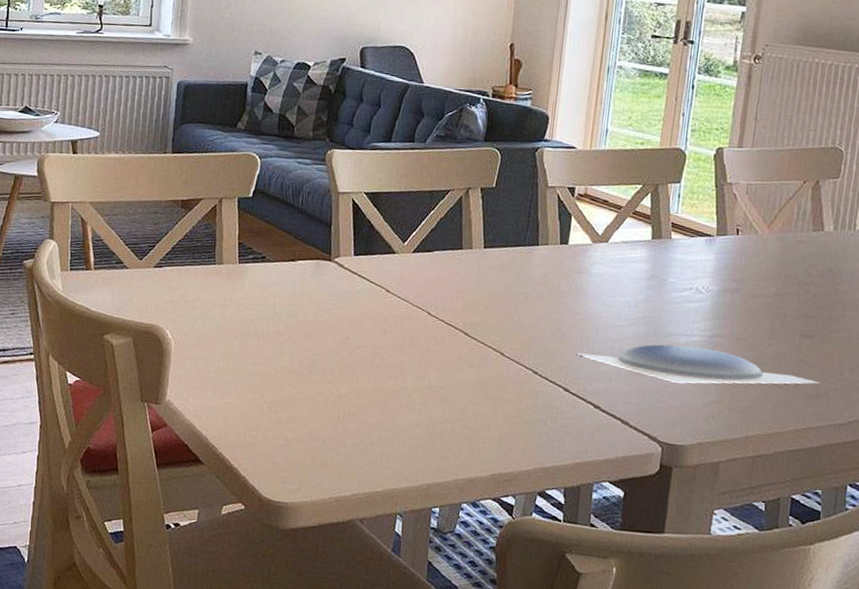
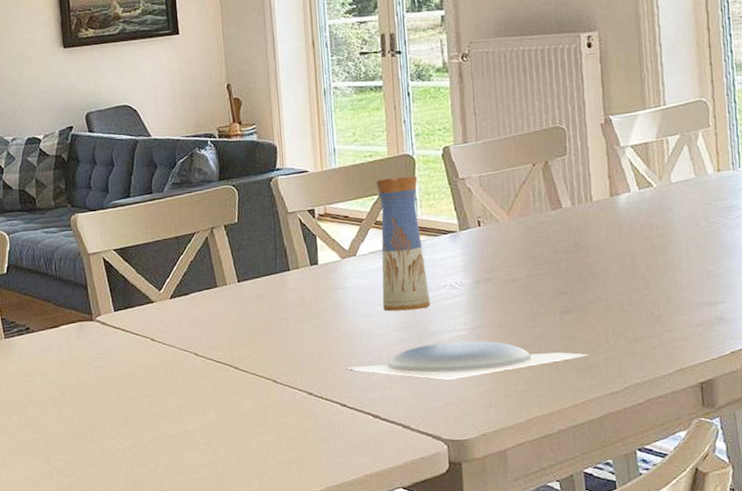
vase: none [625,169,685,308] -> present [375,176,431,312]

